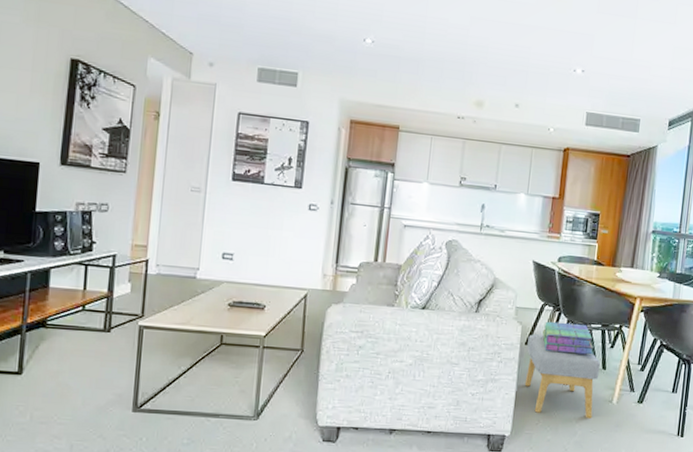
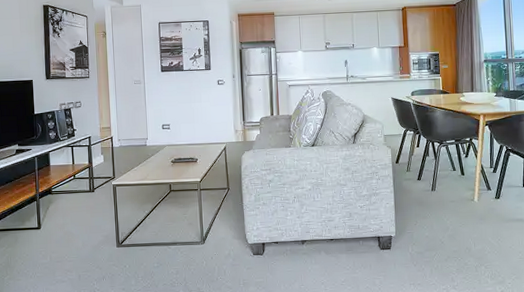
footstool: present [524,334,601,419] -> none [397,154,460,216]
stack of books: present [542,321,594,355] -> none [408,141,453,166]

